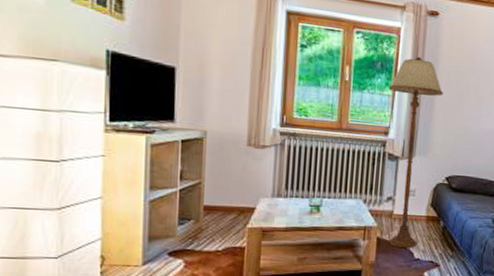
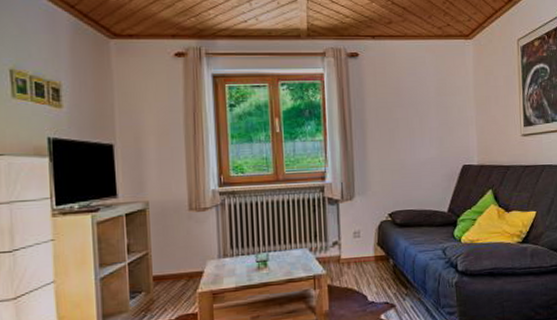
floor lamp: present [388,56,443,248] -> none [319,98,374,293]

